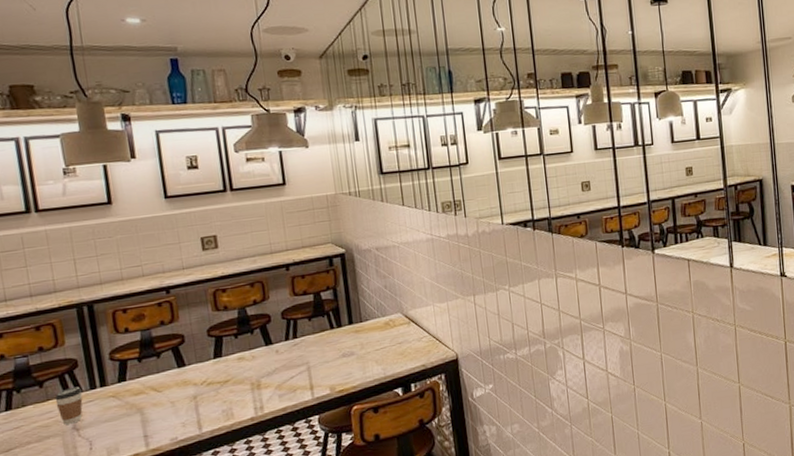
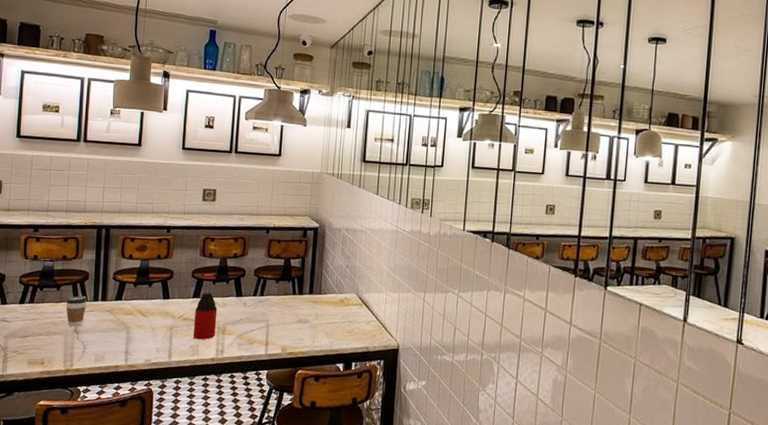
bottle: none [219,327,250,403] -> present [193,273,218,340]

